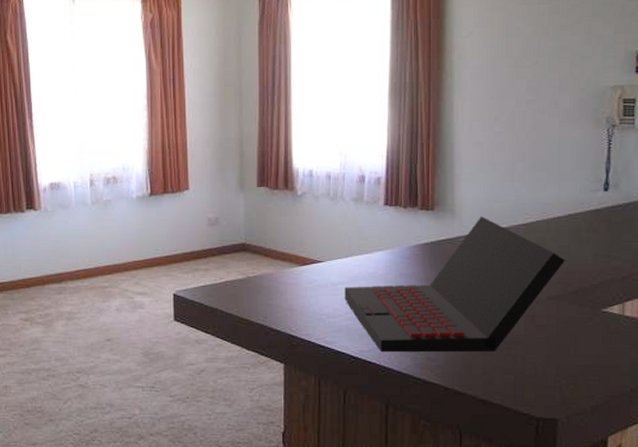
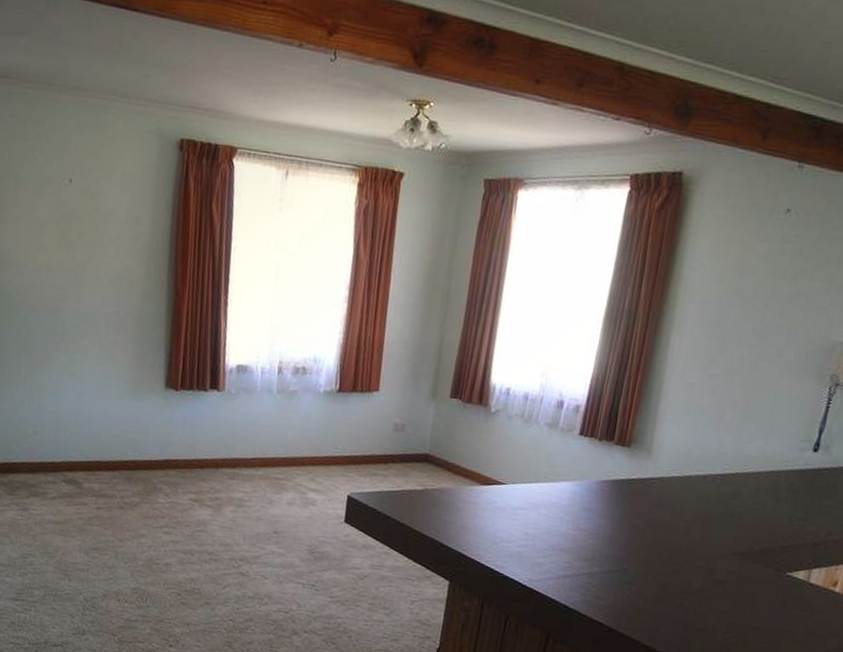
laptop: present [344,216,565,353] -> none [521,460,758,599]

